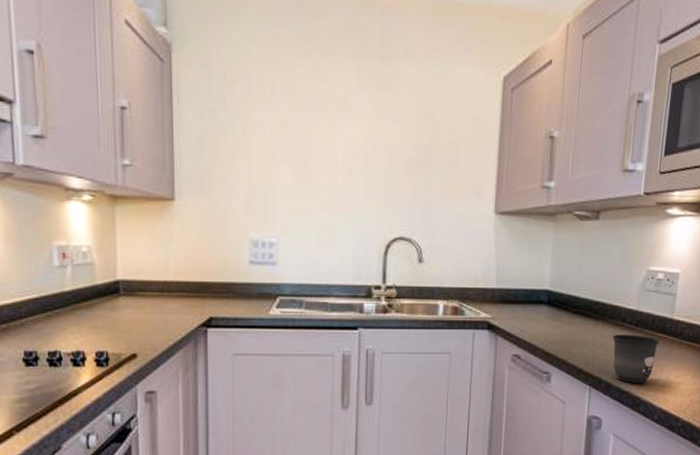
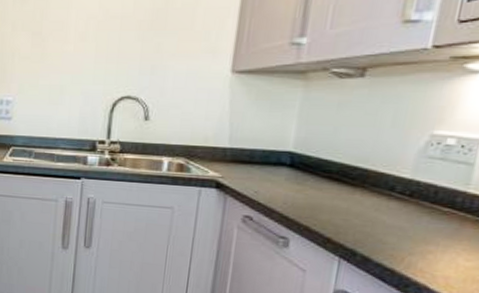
mug: present [612,334,660,383] -> none [373,204,444,262]

